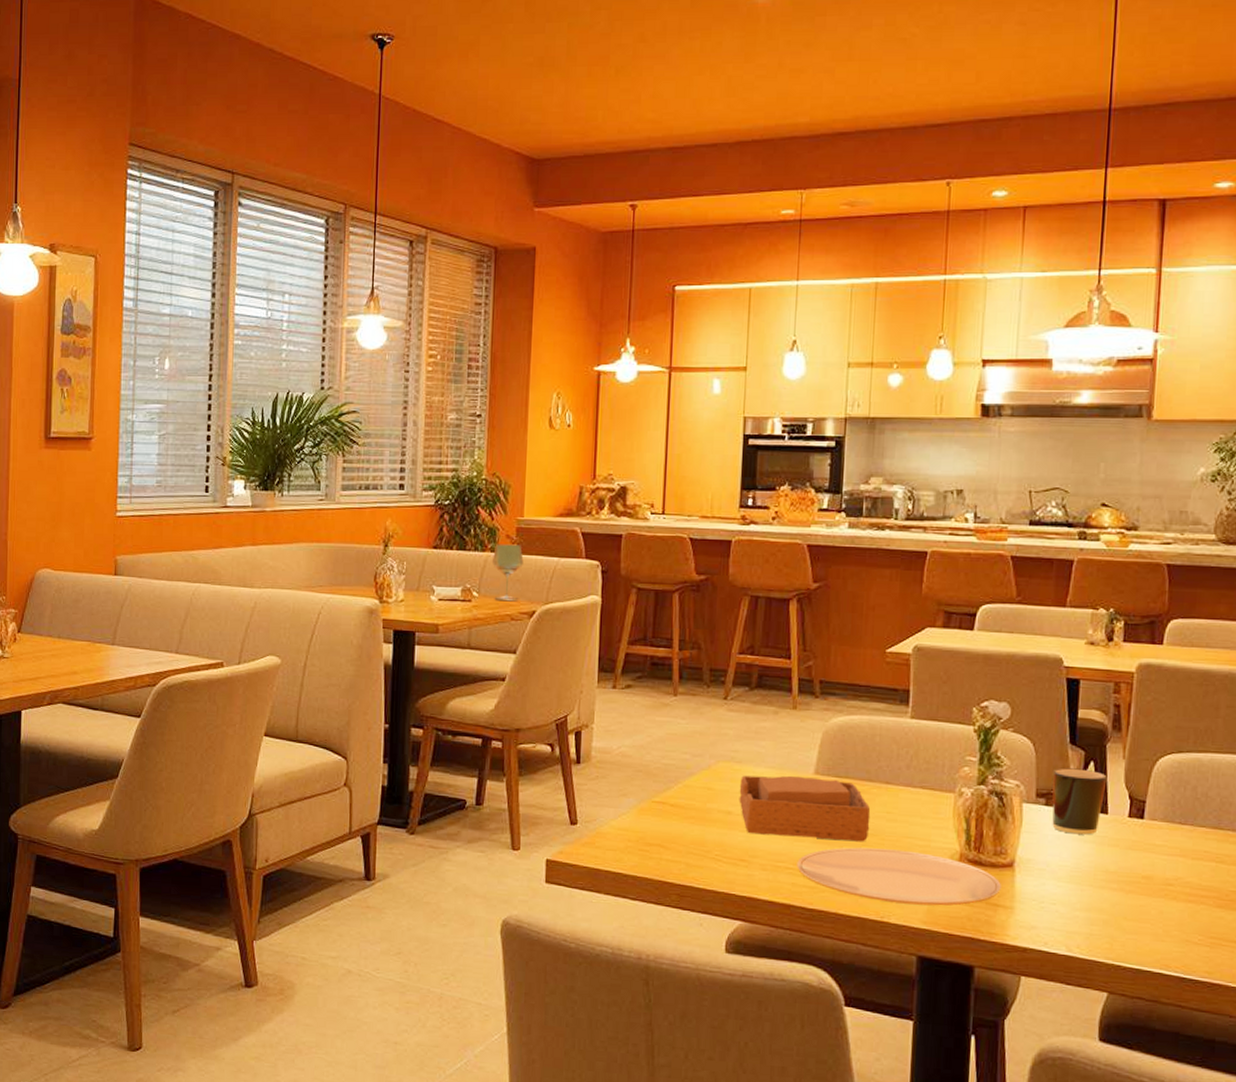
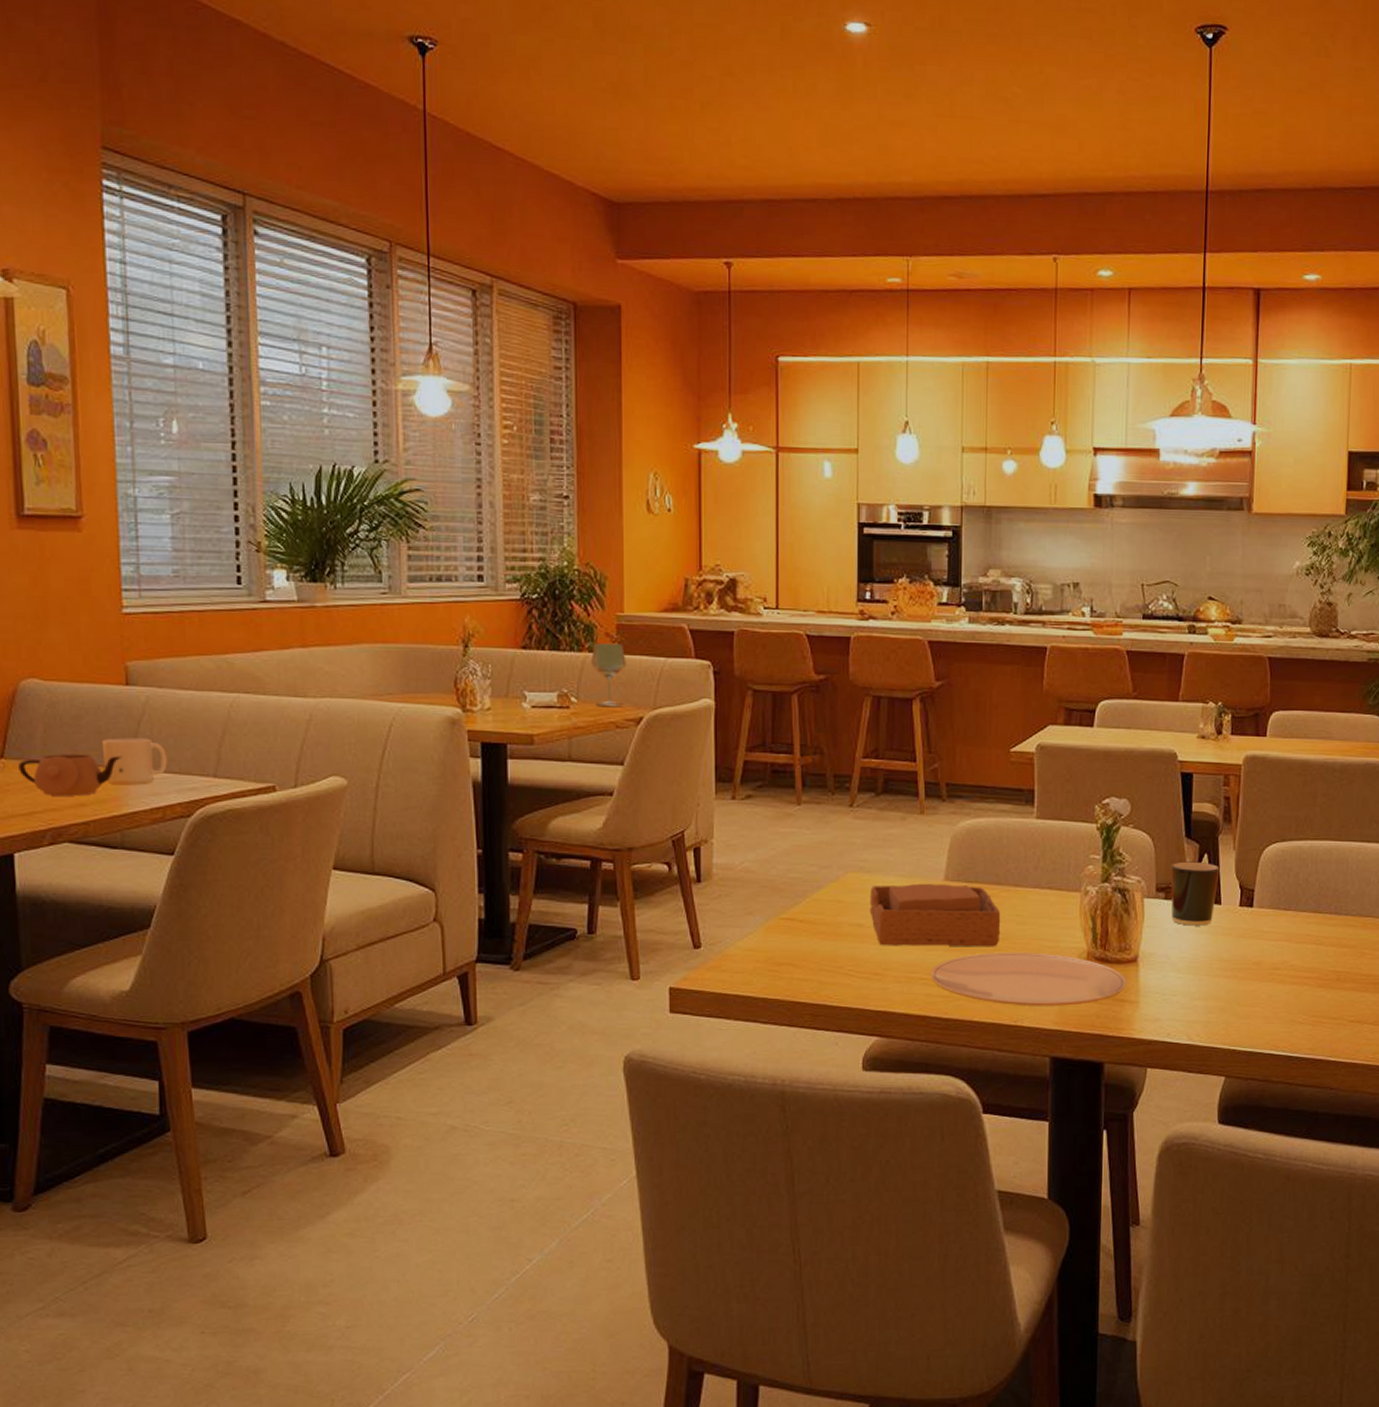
teapot: none [30,630,108,665] -> present [18,754,123,796]
mug: none [92,618,141,659] -> present [101,738,167,786]

